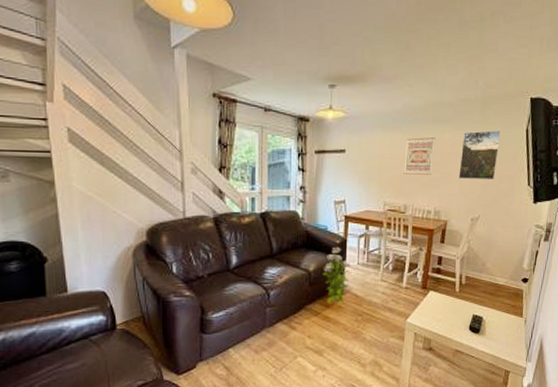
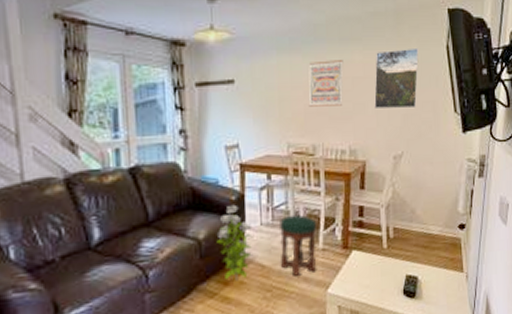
stool: none [370,258,403,306] -> present [280,214,317,276]

